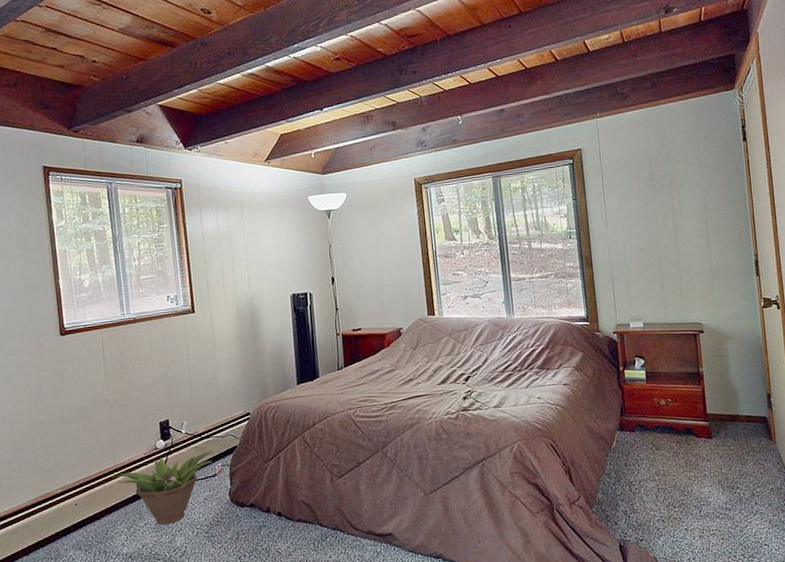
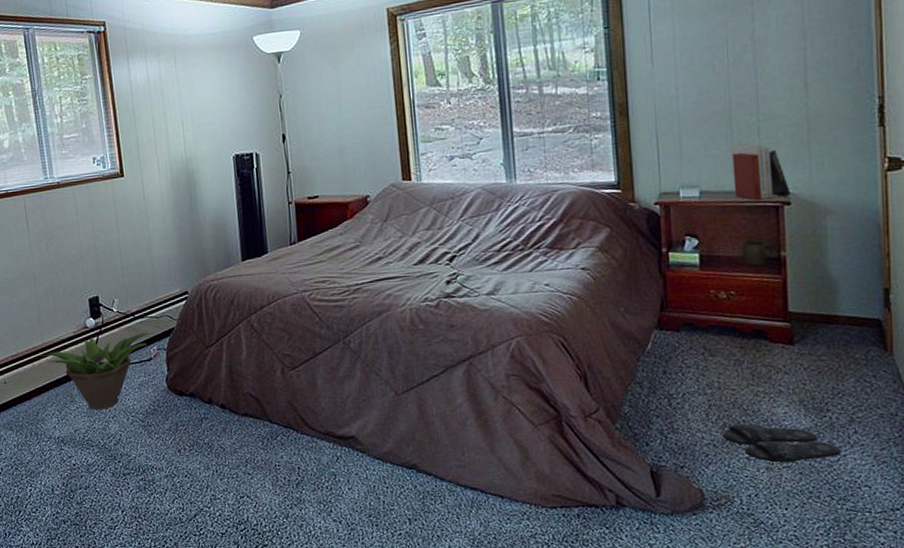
books: none [663,287,703,330] -> present [731,143,790,201]
slippers: none [668,501,748,531] -> present [723,423,841,463]
mug: none [673,359,695,379] -> present [742,239,774,266]

